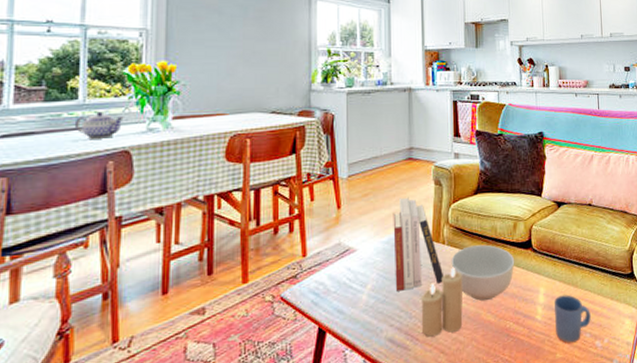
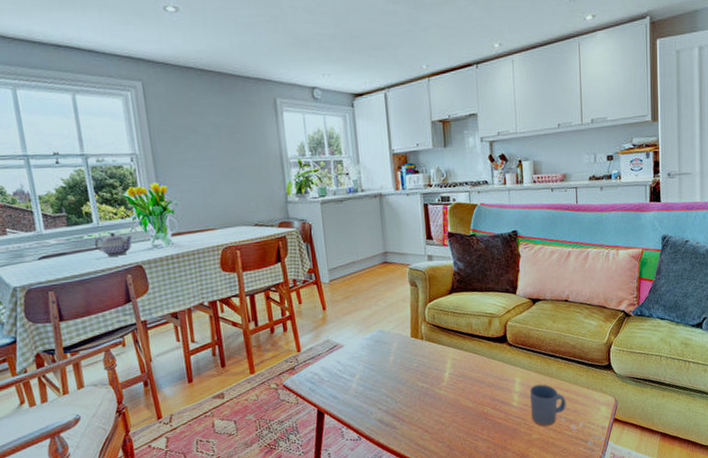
books: present [393,197,443,291] -> none [373,298,424,381]
candle: present [421,267,463,337] -> none [404,360,443,419]
bowl: present [451,244,515,301] -> none [429,339,491,389]

